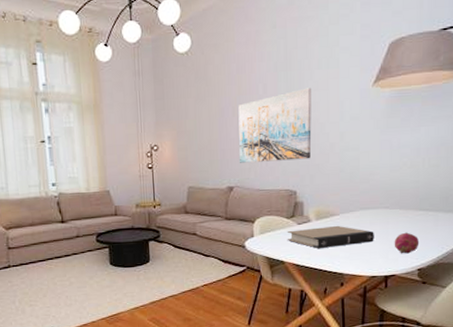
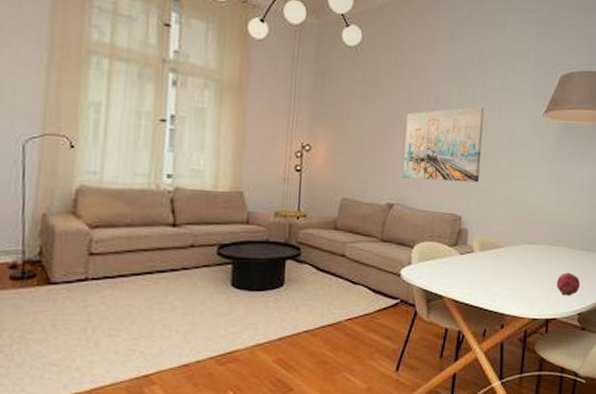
book: present [287,225,374,249] -> none [447,259,538,284]

